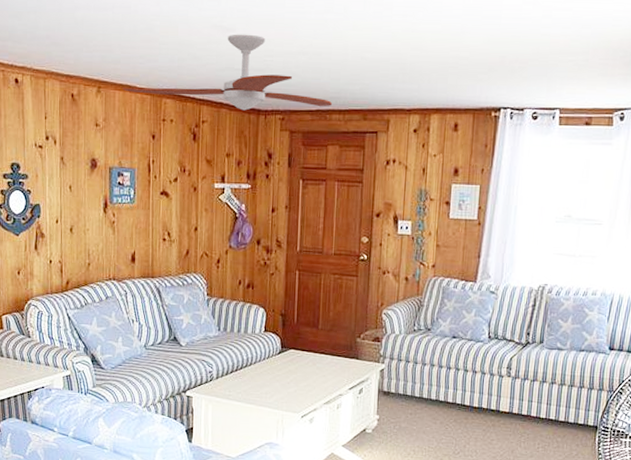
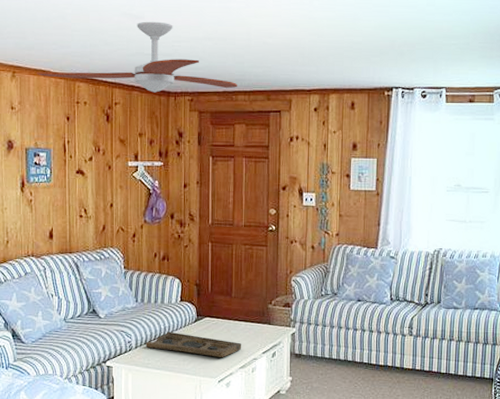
decorative tray: none [227,362,327,392] -> present [145,331,242,357]

